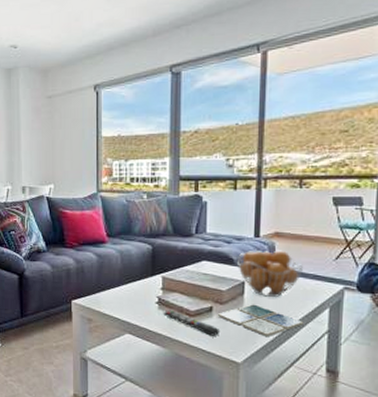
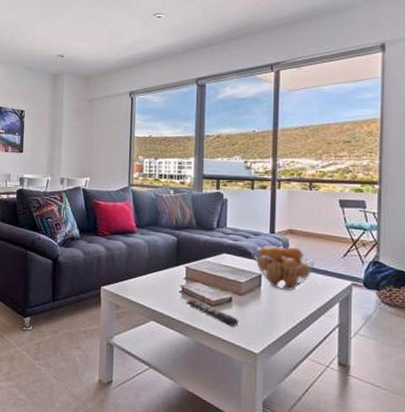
drink coaster: present [218,304,304,338] -> none [237,296,316,329]

